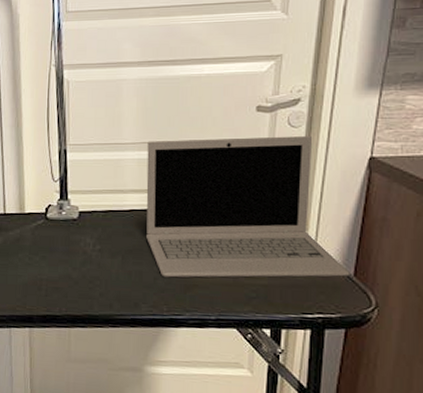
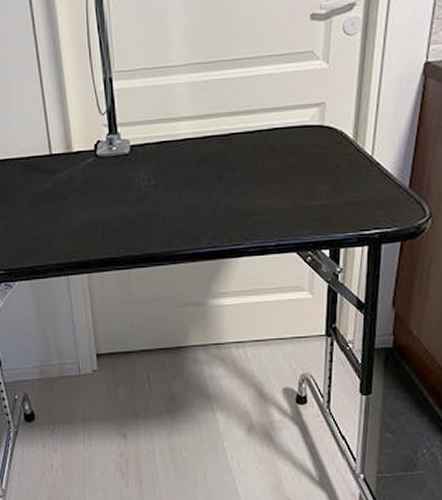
laptop: present [146,135,350,278] -> none [198,43,406,207]

